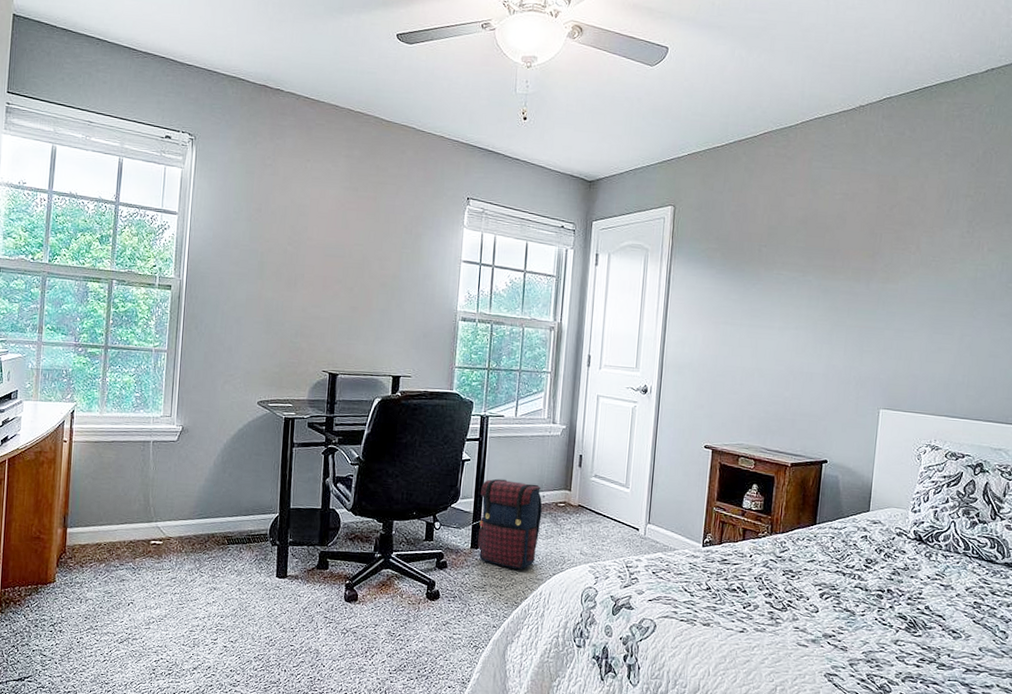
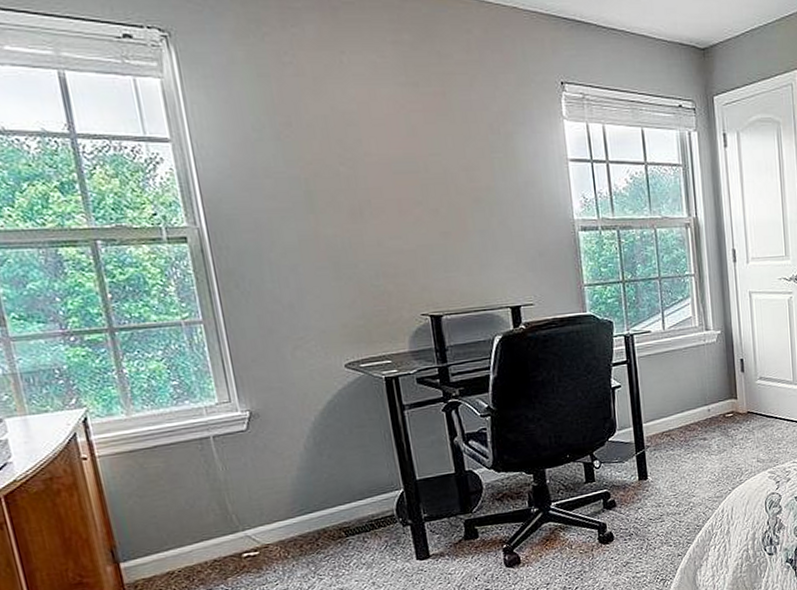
satchel: present [477,478,543,570] -> none [639,398,711,492]

